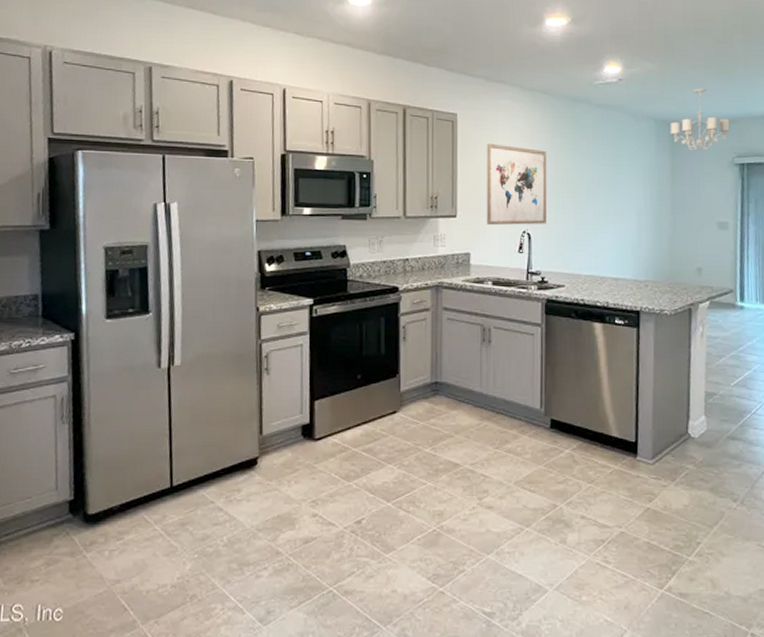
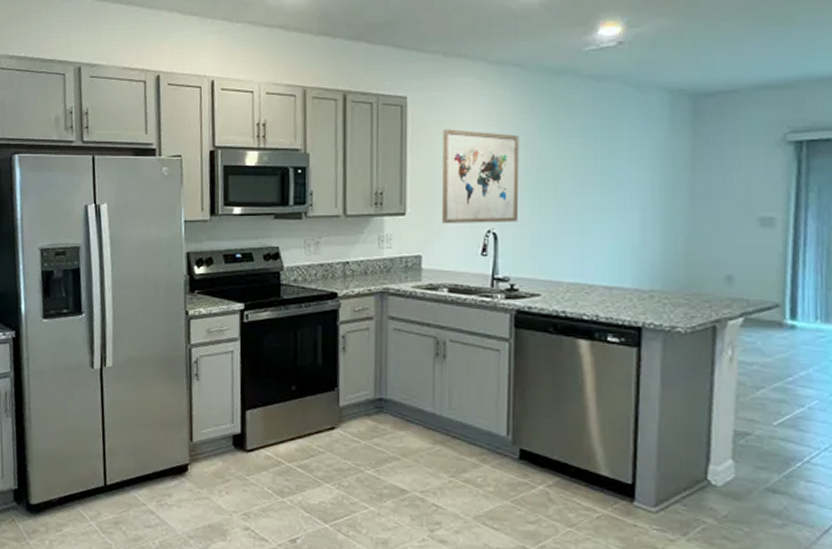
chandelier: present [670,88,731,150] -> none [690,45,783,126]

